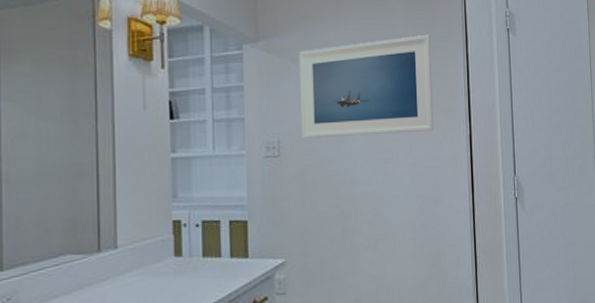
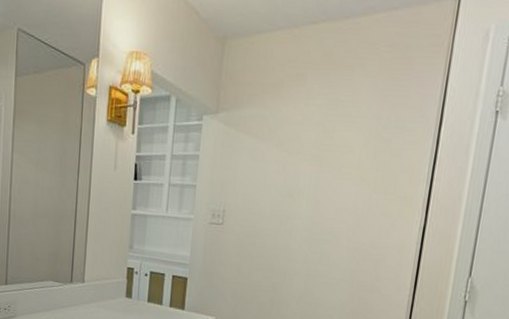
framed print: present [298,34,434,138] -> none [245,113,398,218]

